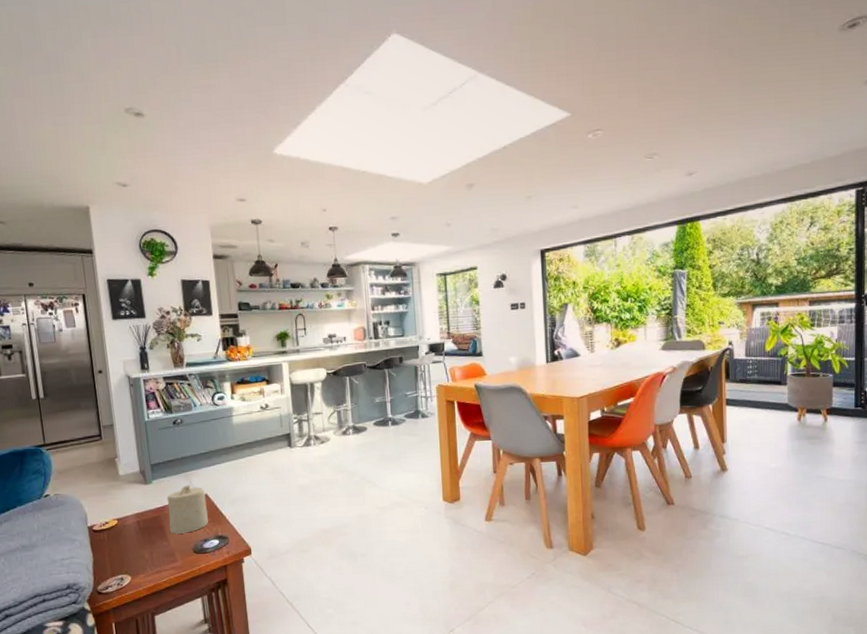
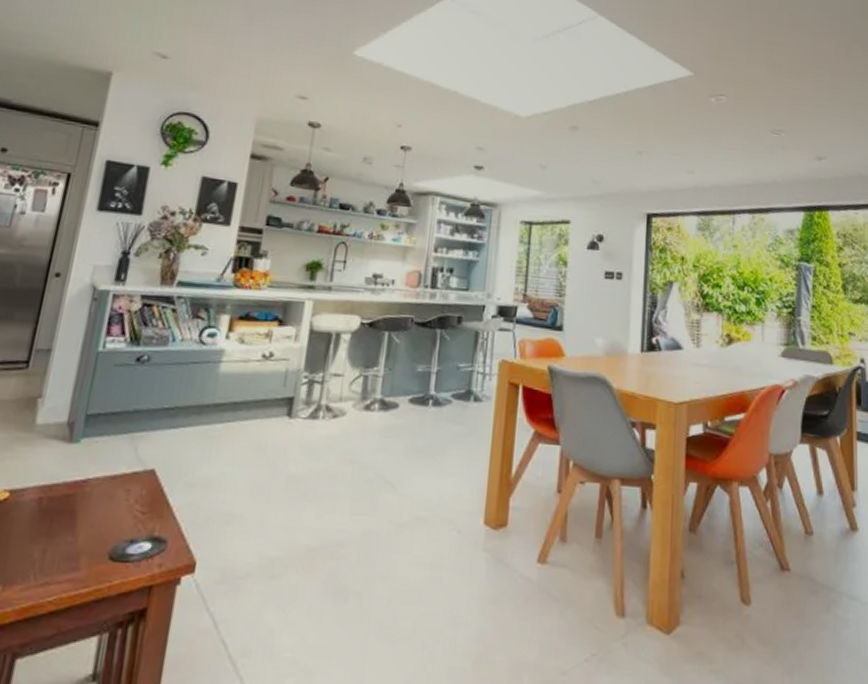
candle: present [167,485,208,534] -> none [82,452,153,527]

